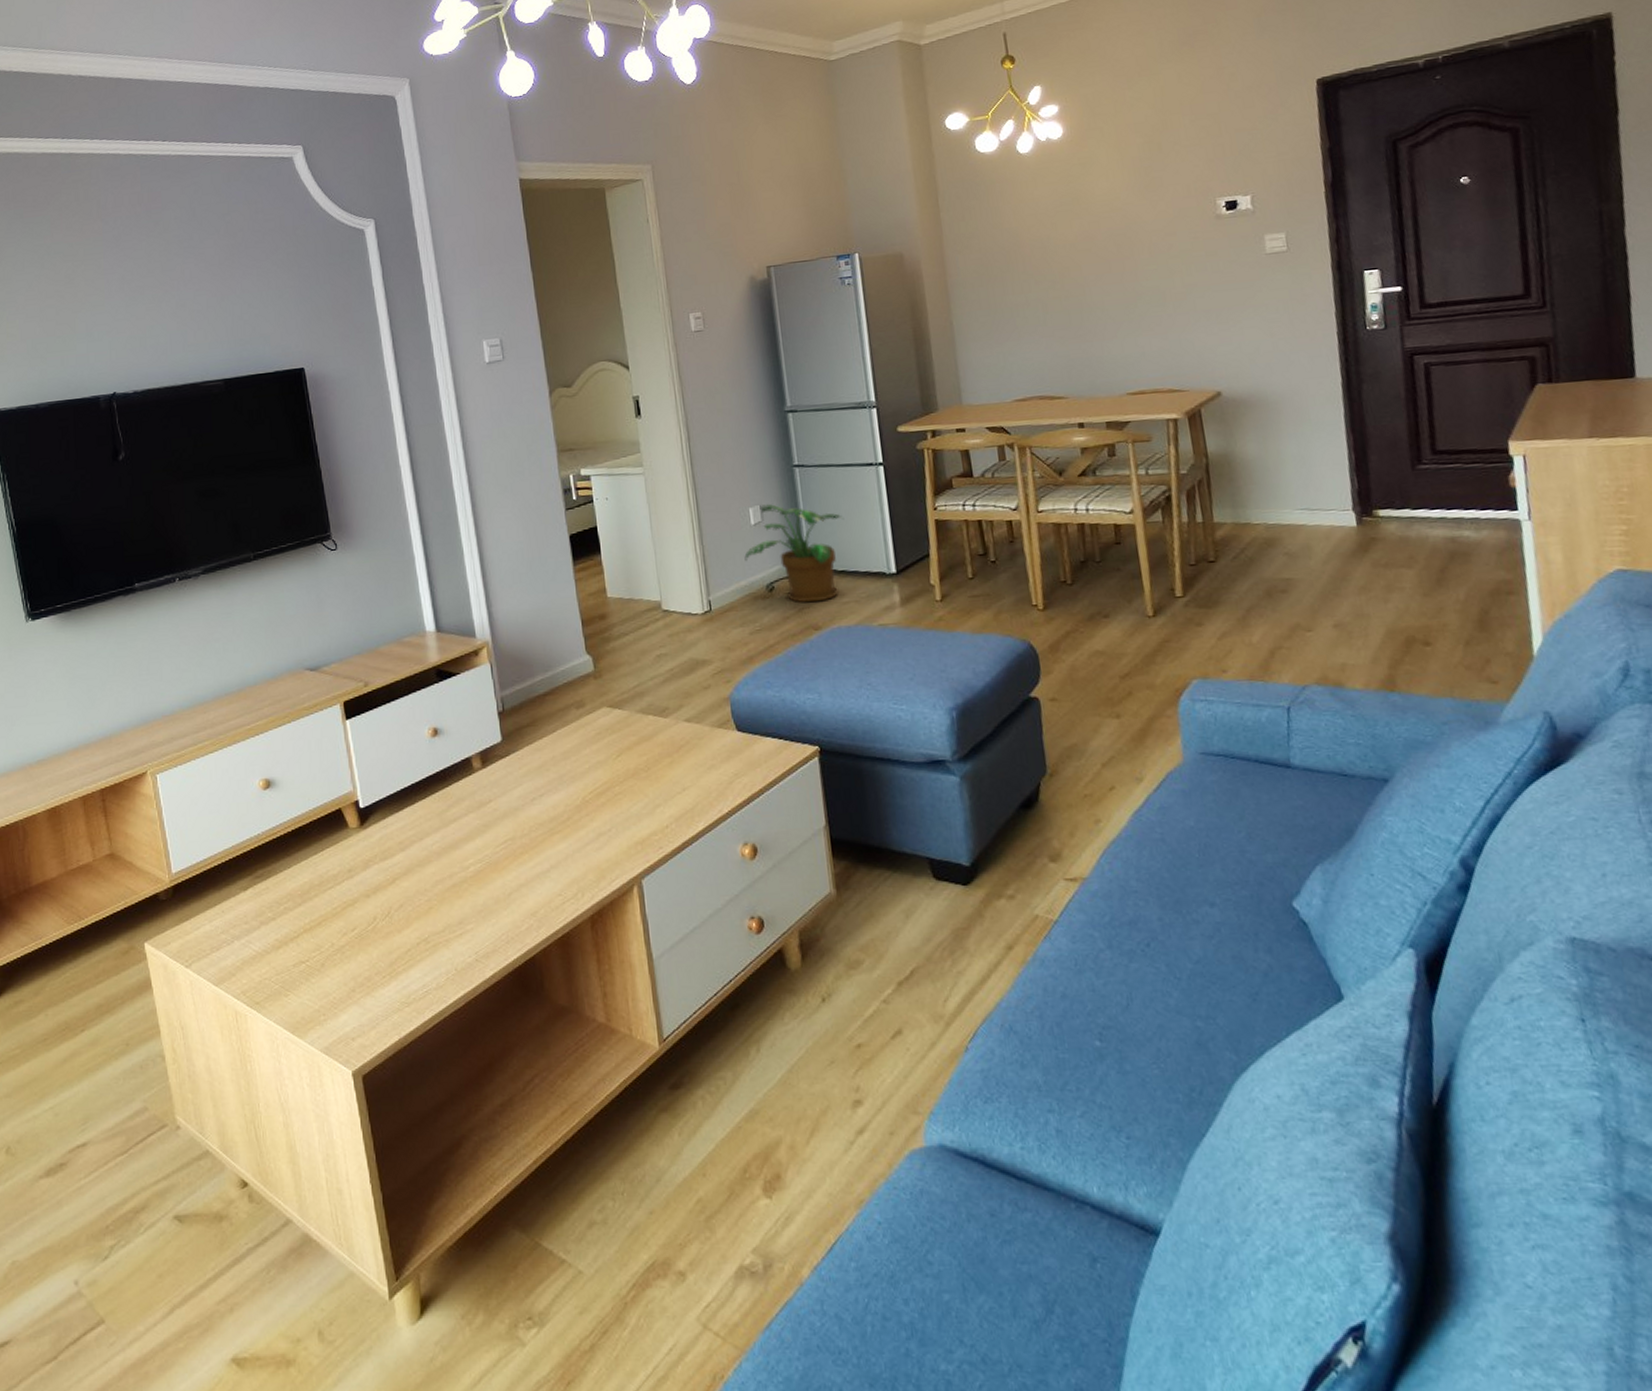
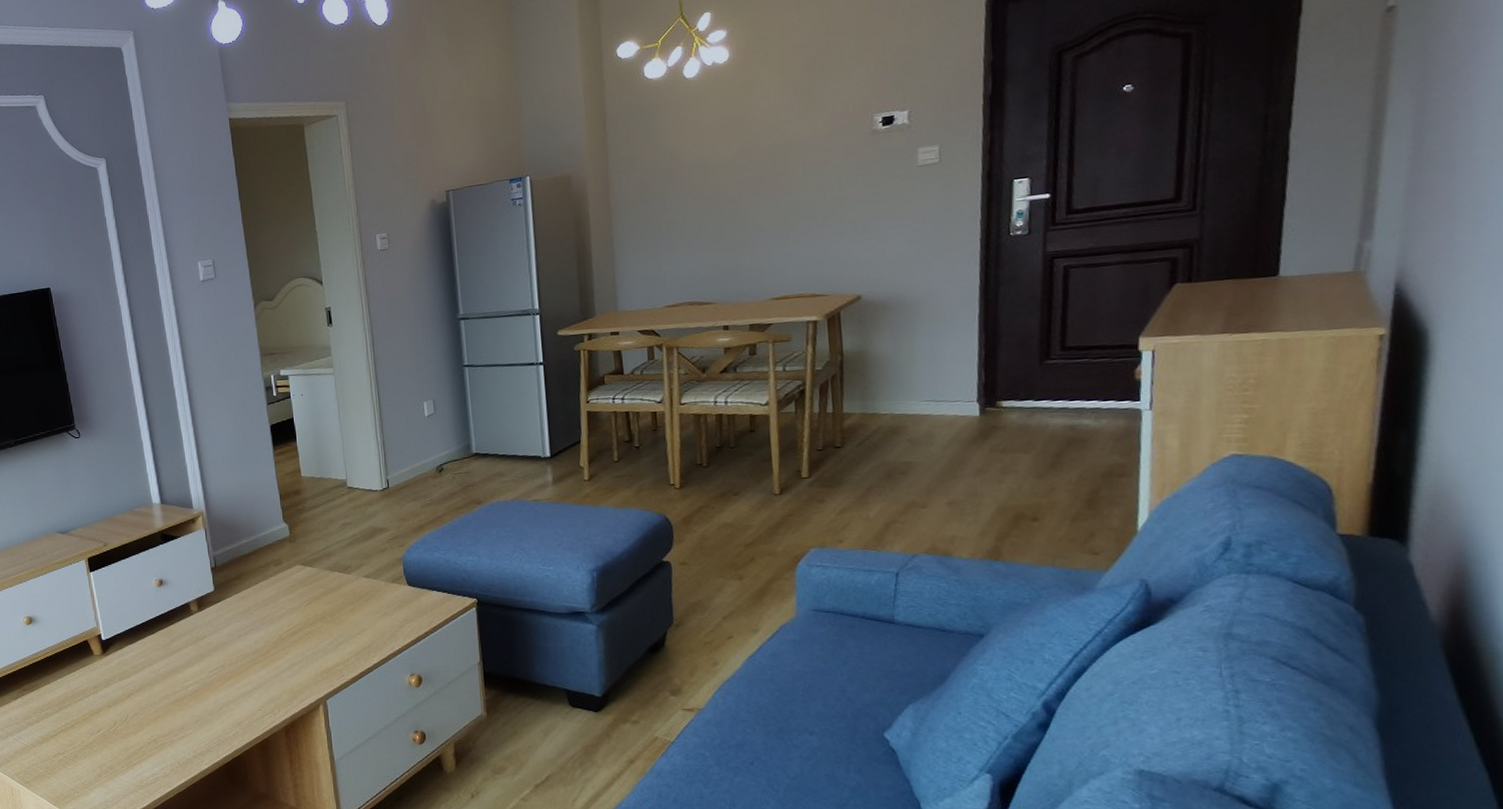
potted plant: present [744,503,845,604] -> none [418,398,507,482]

